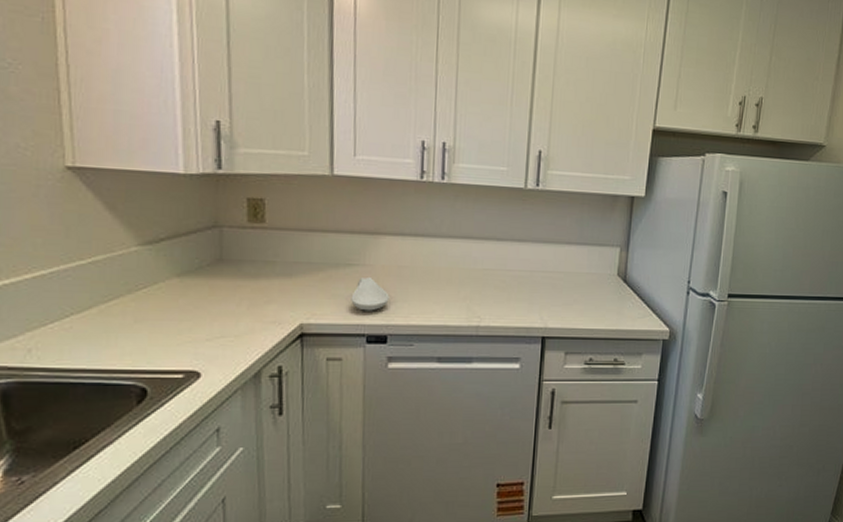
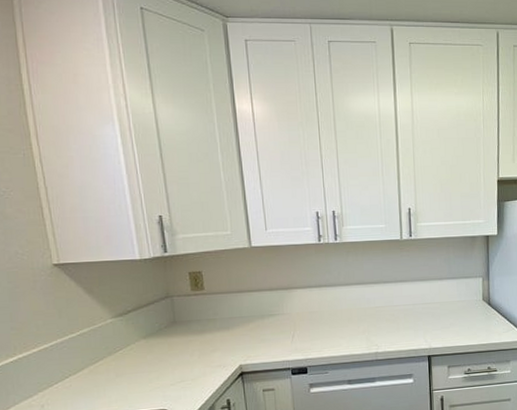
spoon rest: present [351,276,389,311] -> none [276,322,305,350]

